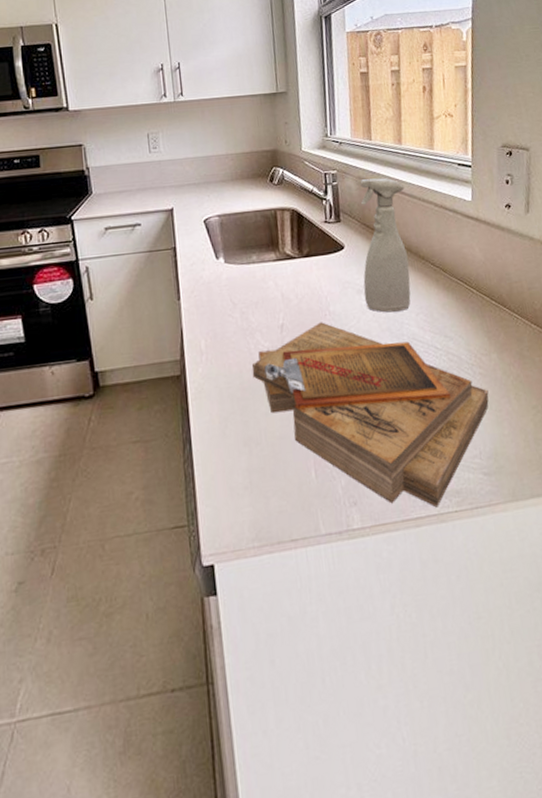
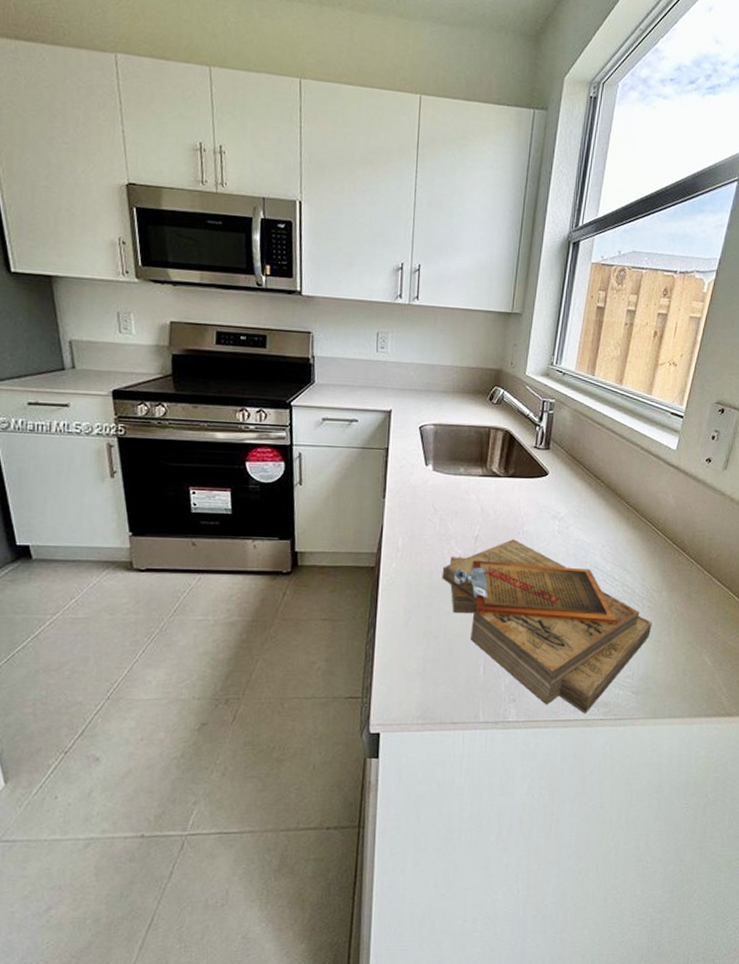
spray bottle: present [360,178,411,313] -> none [557,413,616,541]

